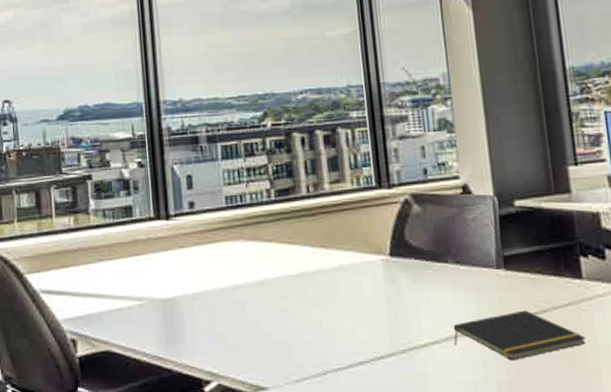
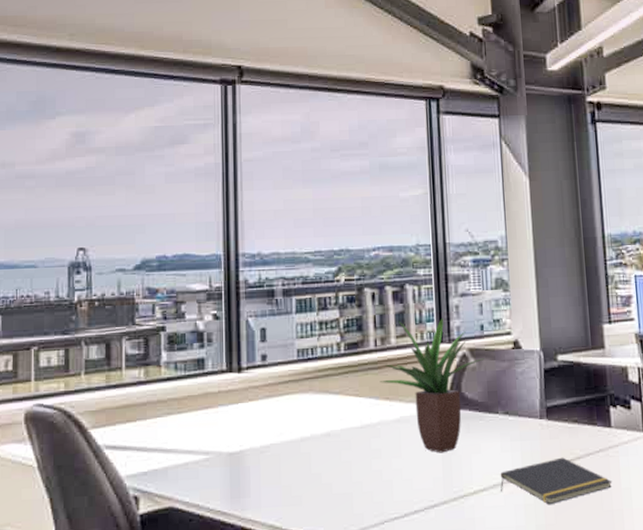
potted plant: none [314,161,430,303] -> present [380,317,484,453]

